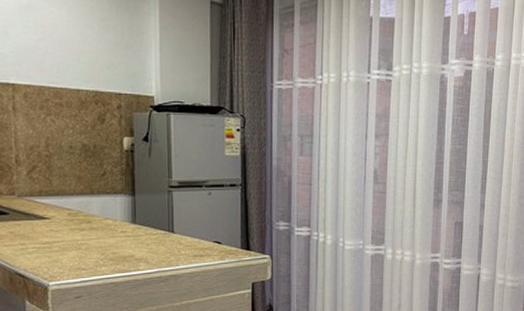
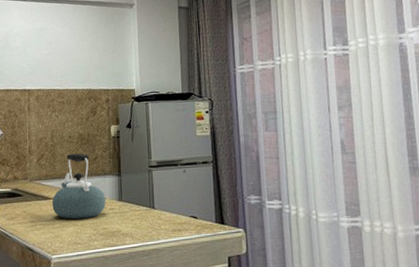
kettle: none [48,168,117,243] -> present [52,153,106,220]

